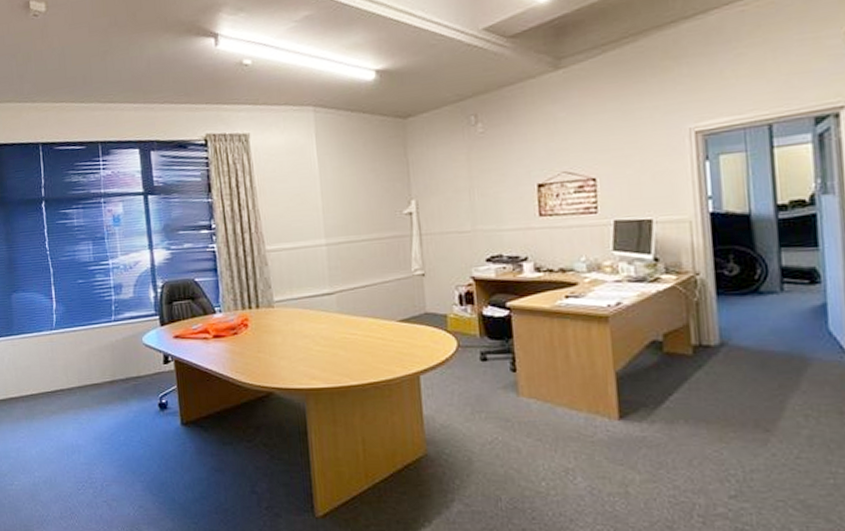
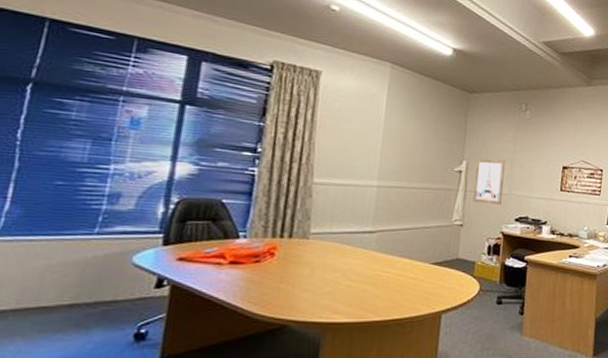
wall art: none [427,191,466,247] -> present [473,158,505,205]

